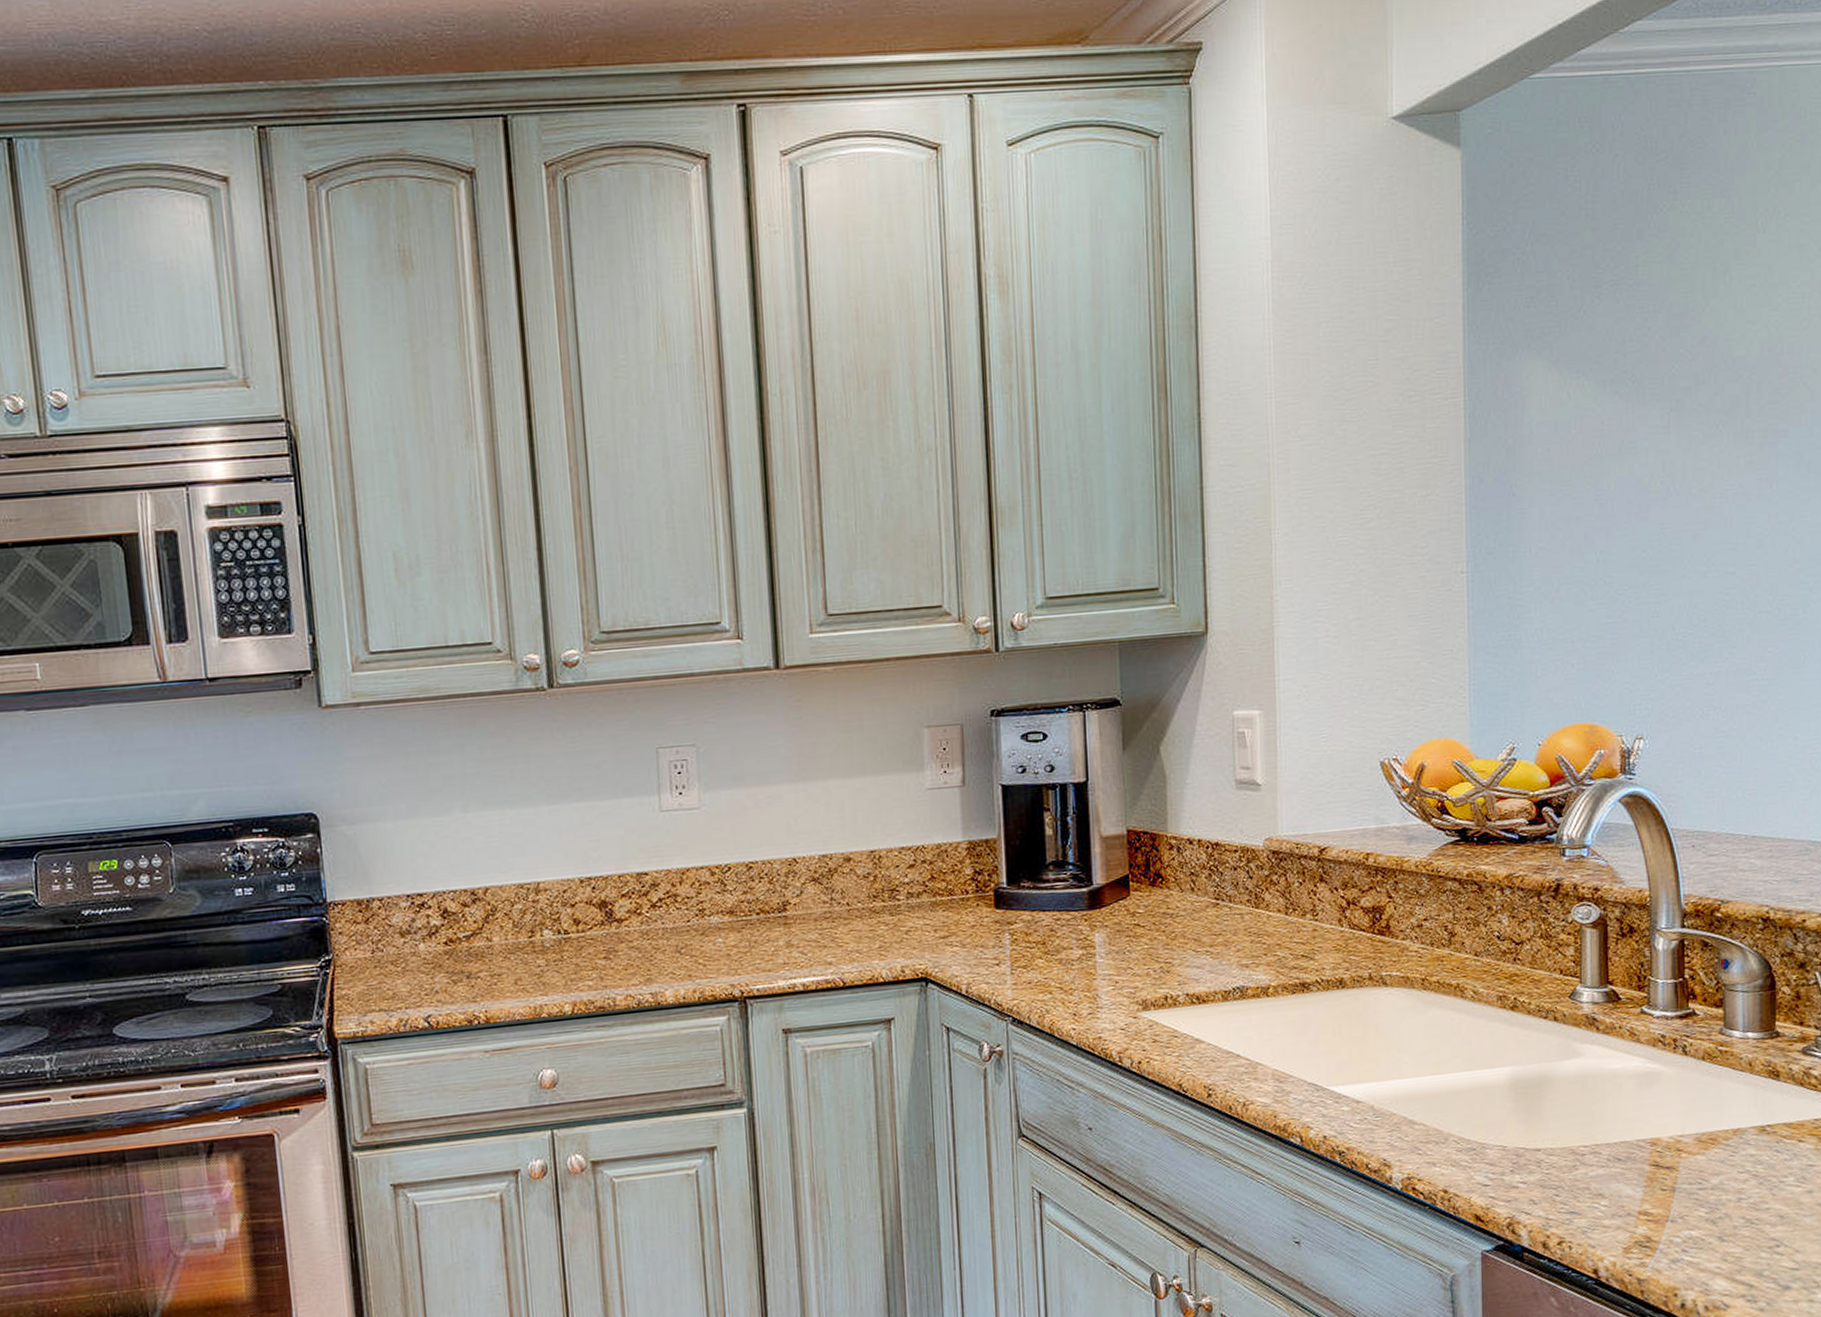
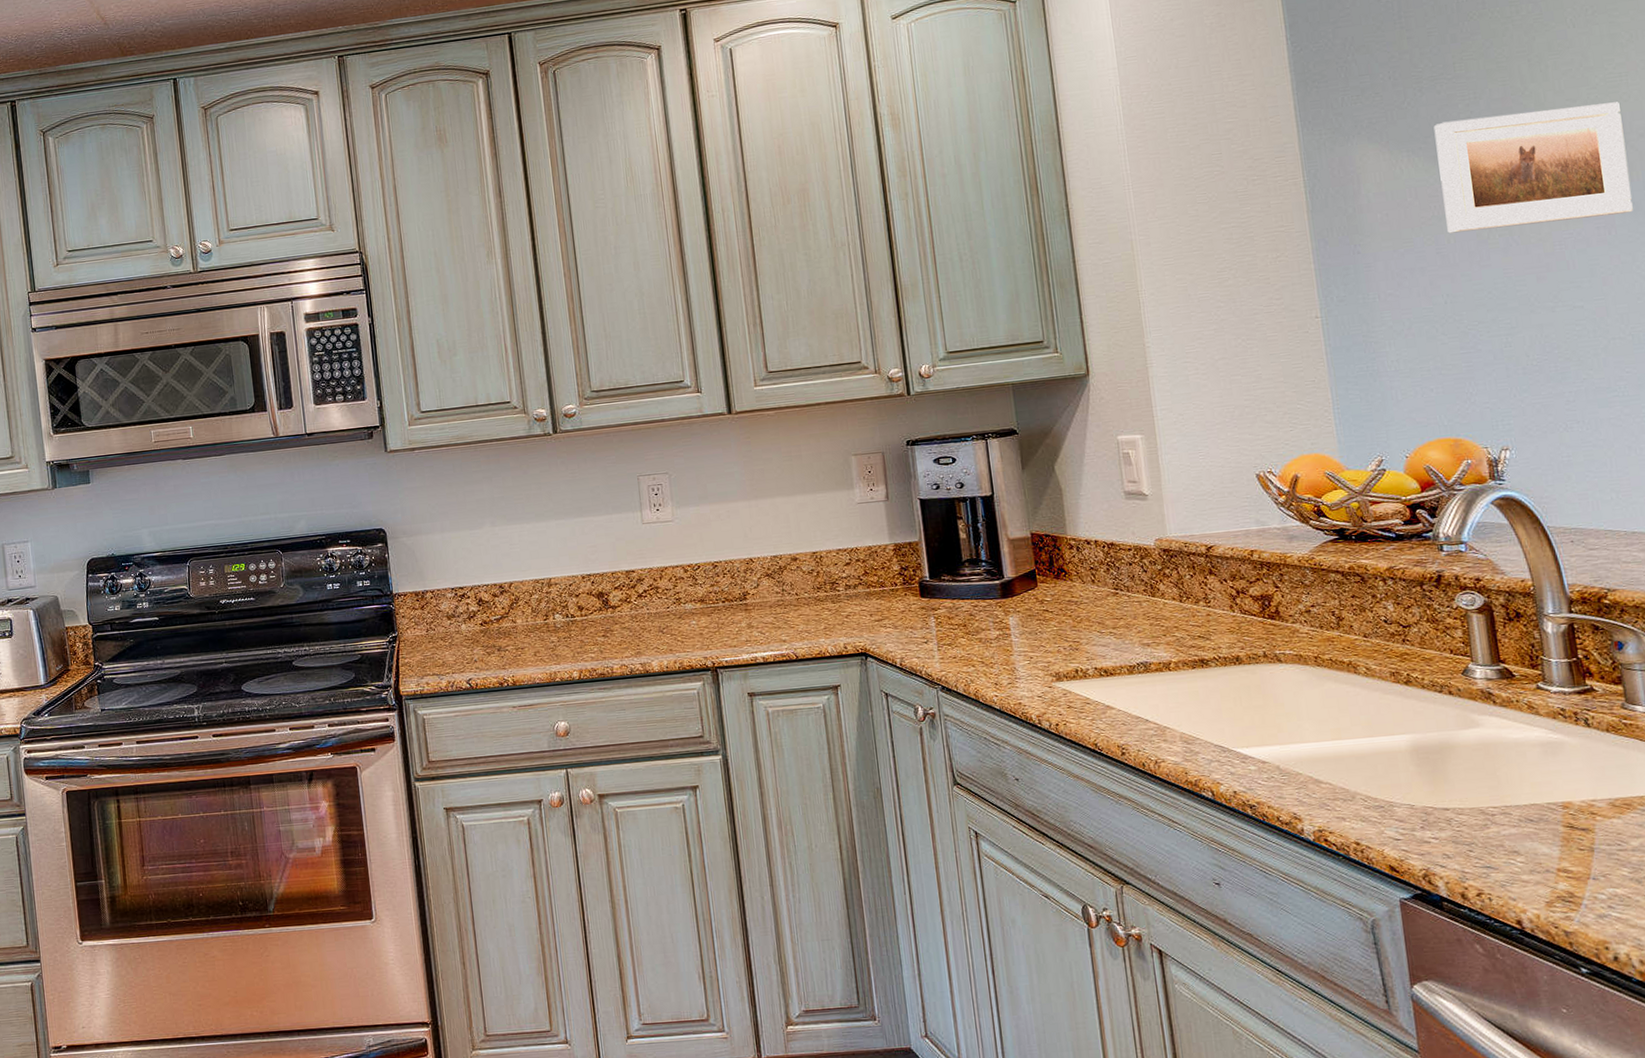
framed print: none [1608,328,1798,477] -> present [1433,102,1633,234]

